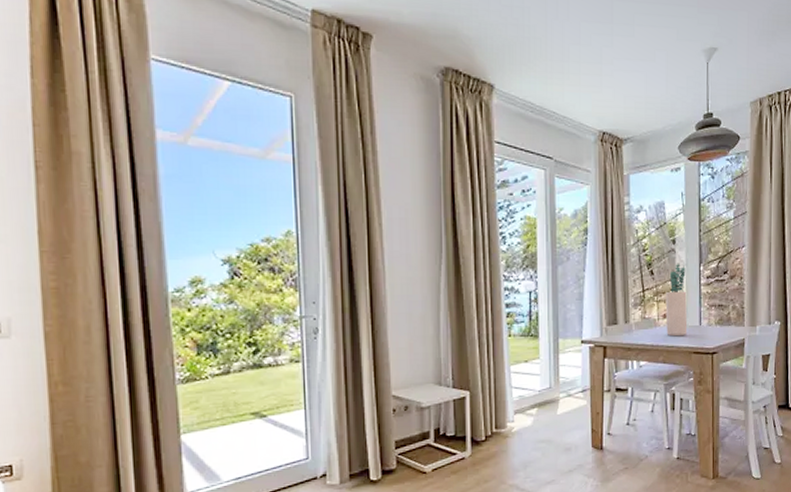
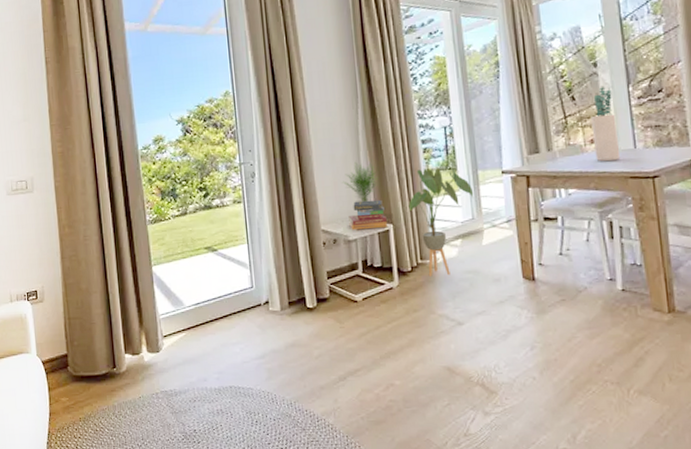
potted plant: none [418,322,457,366] -> present [342,161,378,202]
books: none [423,364,463,397] -> present [348,199,387,231]
house plant: none [487,333,553,446] -> present [408,168,474,277]

